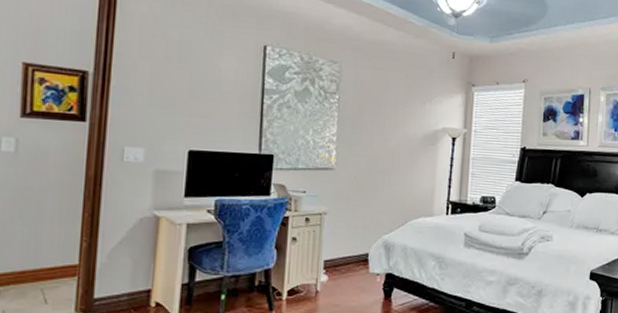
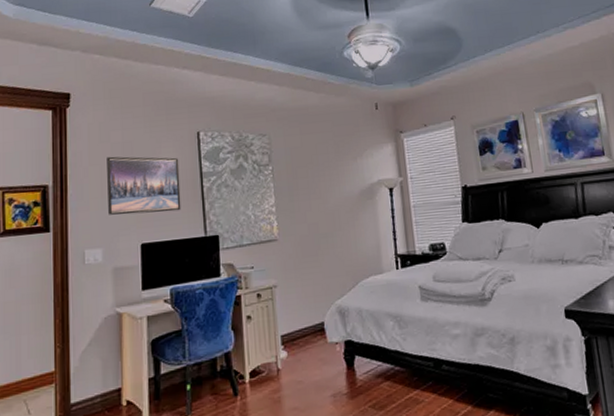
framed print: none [155,53,241,124] -> present [107,156,181,215]

